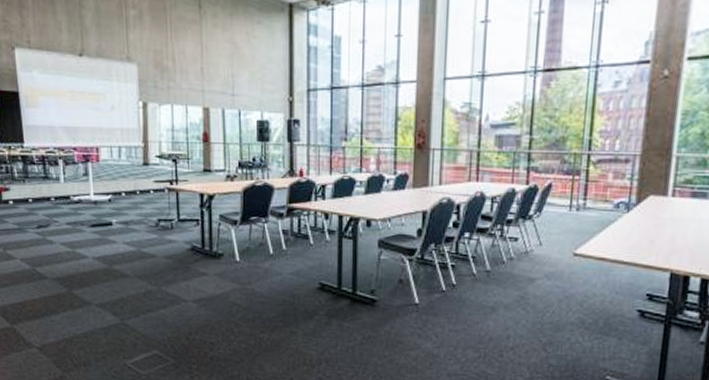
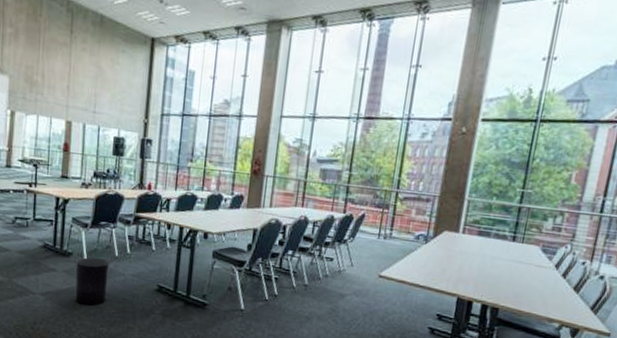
waste bin: none [227,257,265,311] -> present [75,257,110,306]

